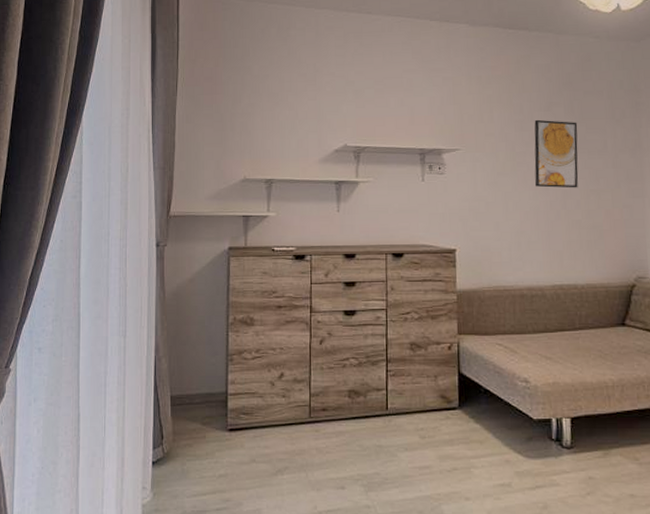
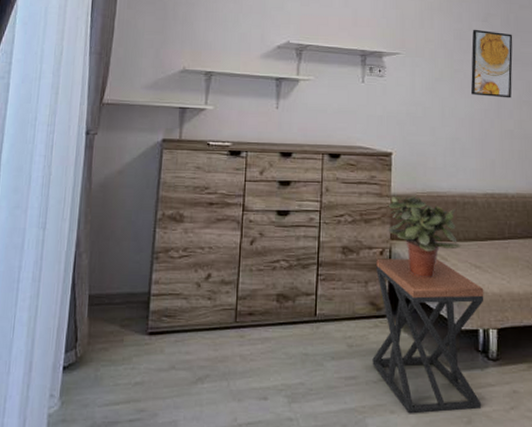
stool: none [445,351,557,501] -> present [372,258,484,414]
potted plant: none [454,291,531,371] -> present [388,196,461,279]

